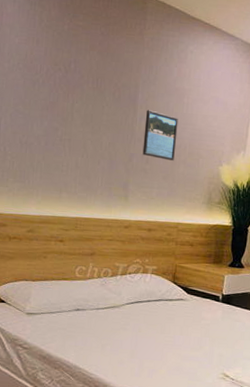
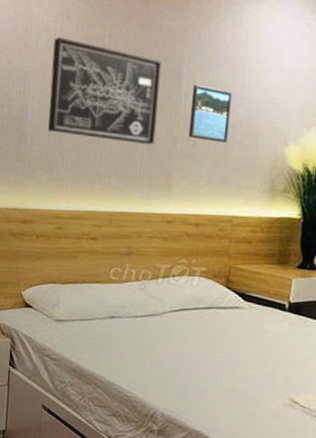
wall art: none [20,59,120,160] -> present [48,37,161,145]

